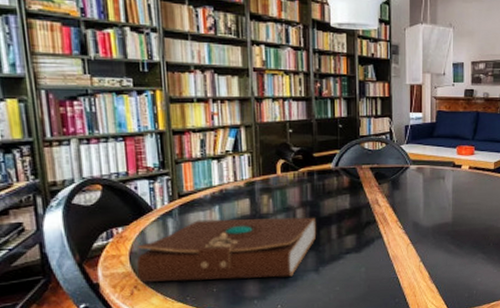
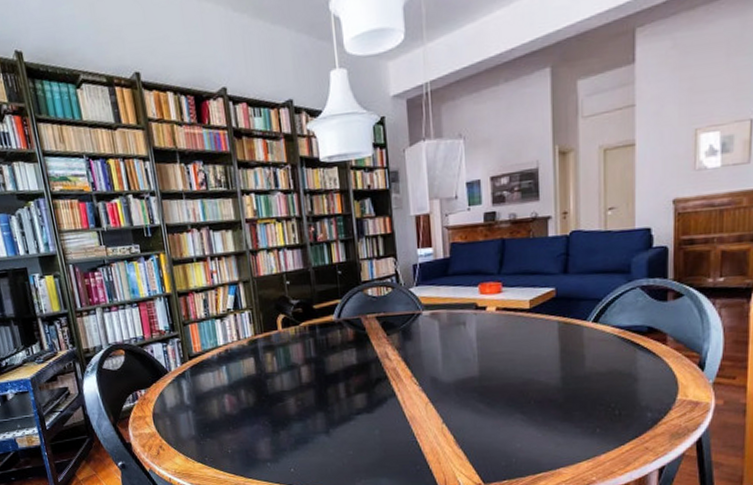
book: present [136,217,317,283] -> none [159,375,324,443]

